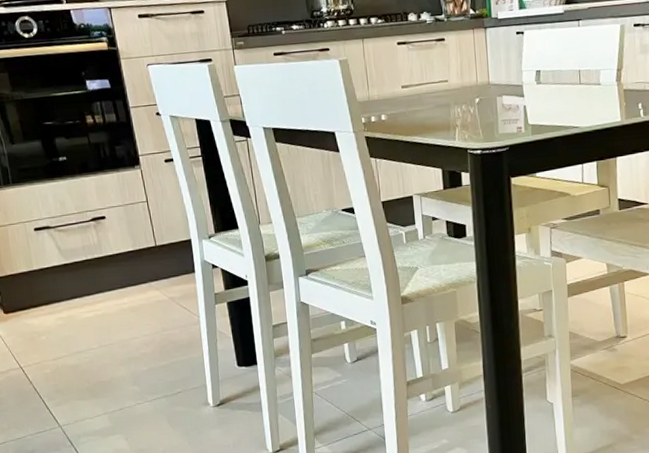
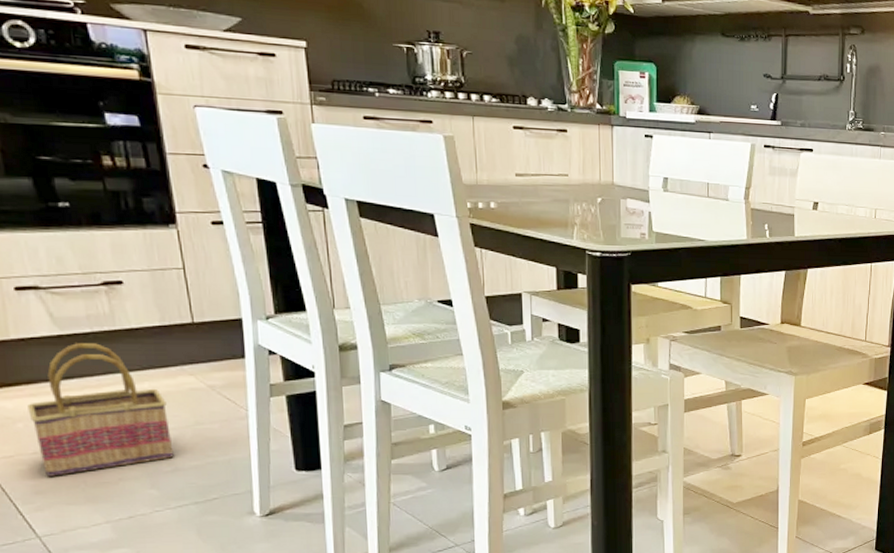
basket: none [47,268,148,378] -> present [27,343,174,477]

